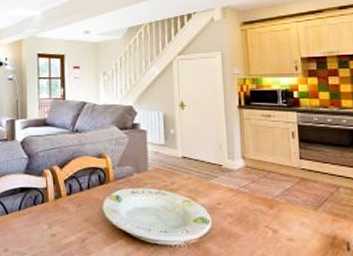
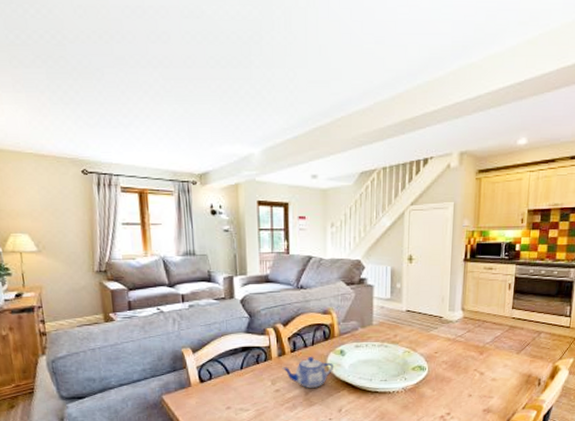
teapot: none [58,201,111,235] -> present [282,357,334,388]

